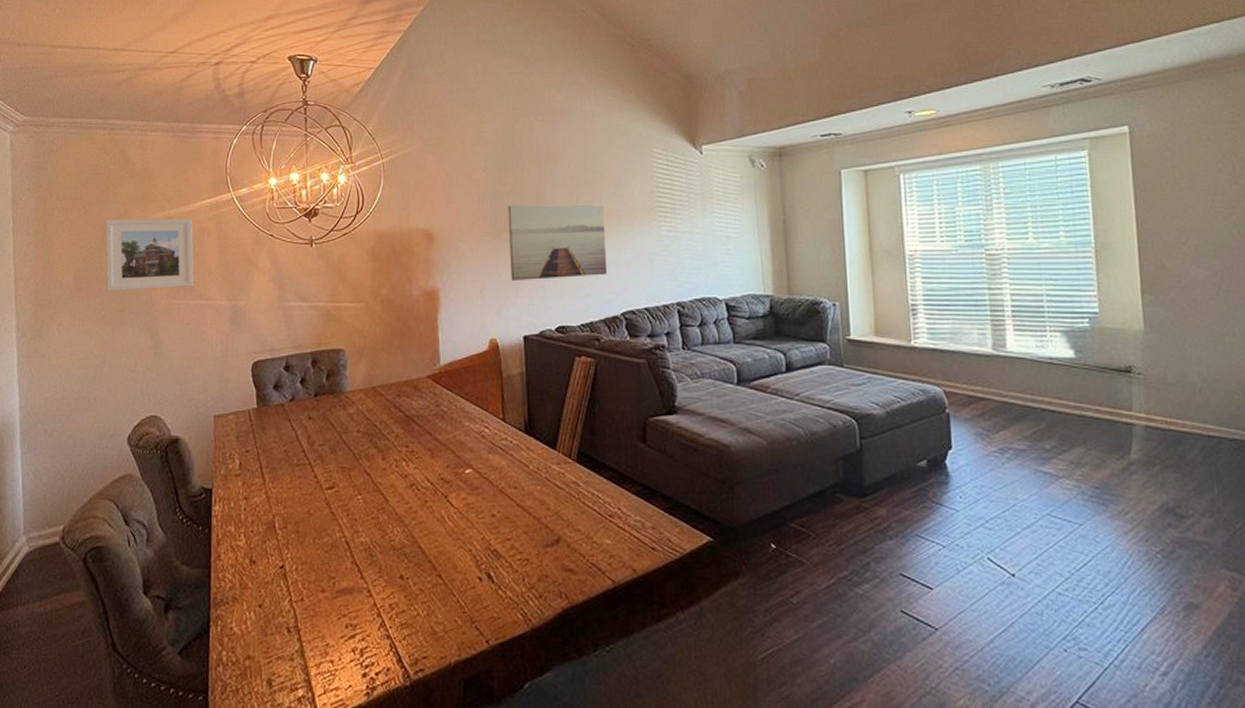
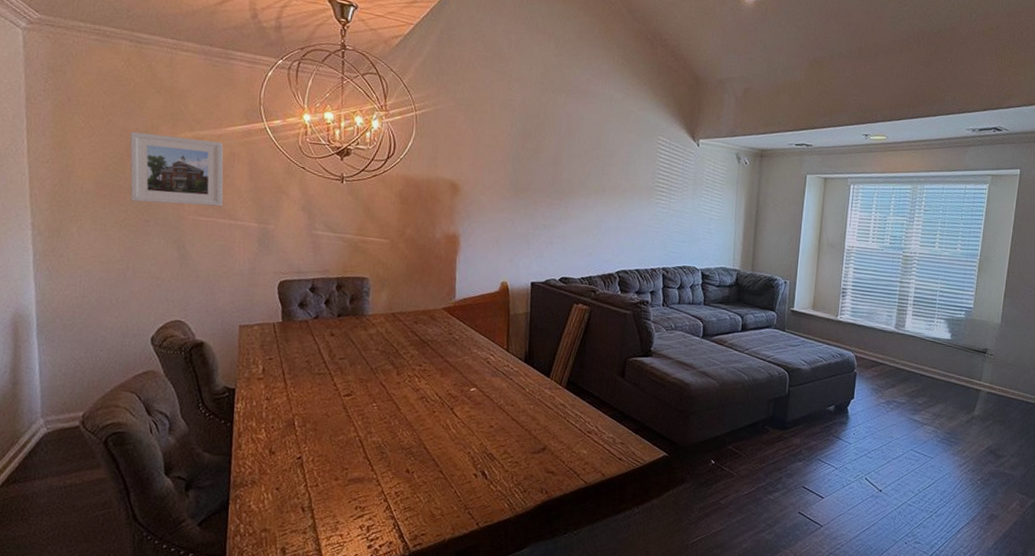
wall art: present [508,204,608,281] -> none [525,168,612,239]

